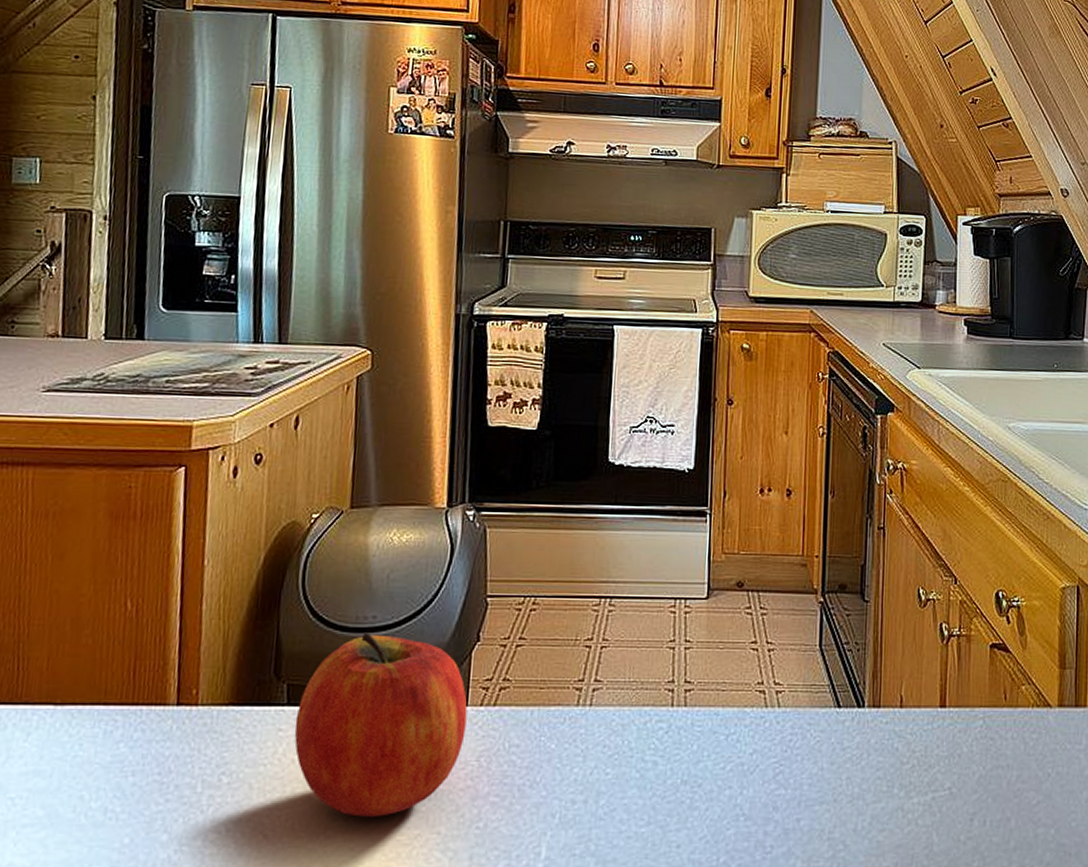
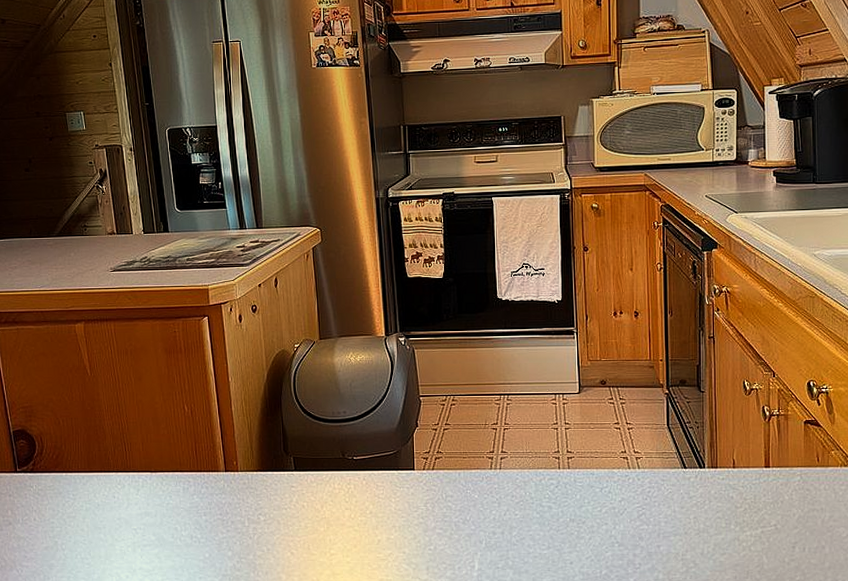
fruit: present [294,632,468,817] -> none [301,423,415,542]

